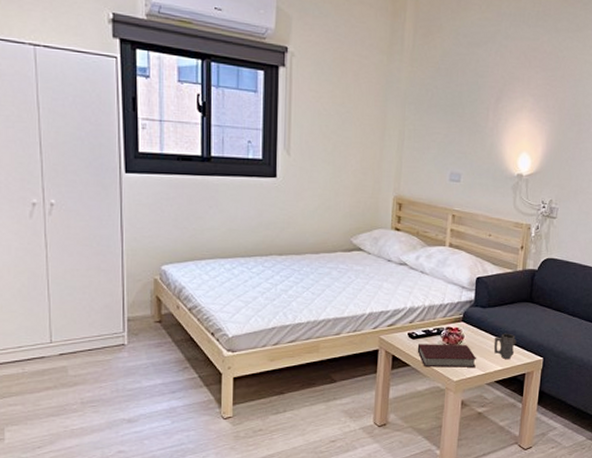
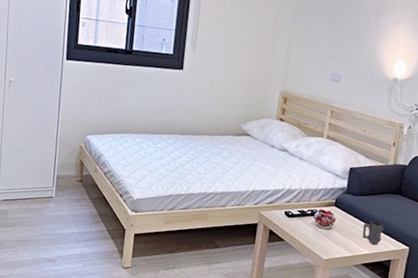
book: present [417,344,477,368] -> none [292,222,346,249]

